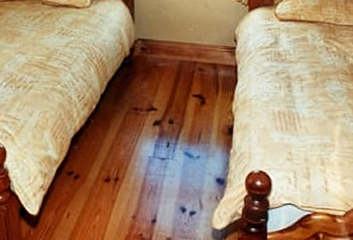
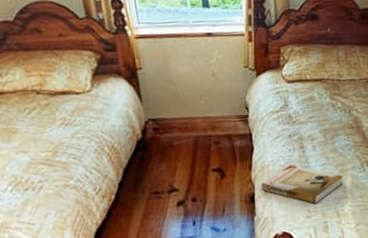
book: none [242,102,332,147] -> present [261,164,344,204]

